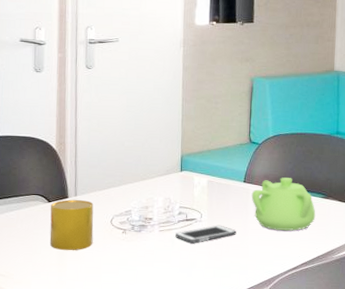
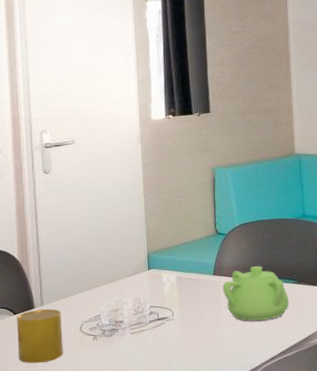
cell phone: present [175,225,237,243] -> none [148,321,210,343]

